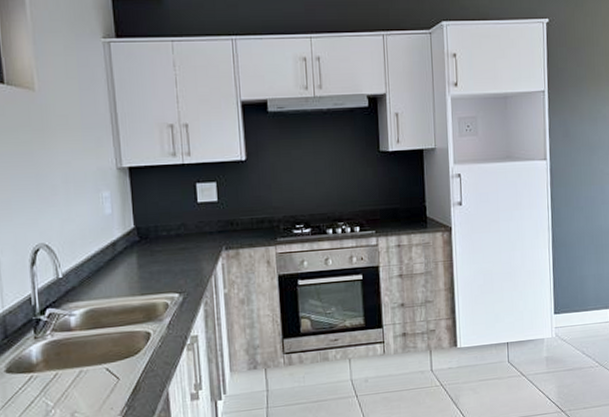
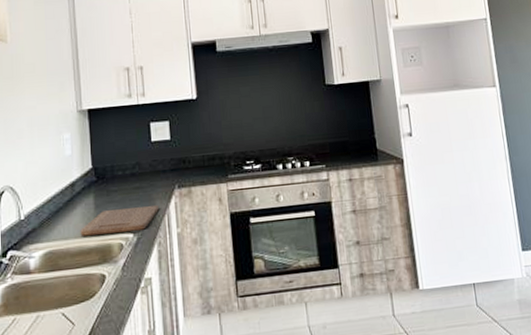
cutting board: none [123,266,205,295] -> present [80,205,159,236]

